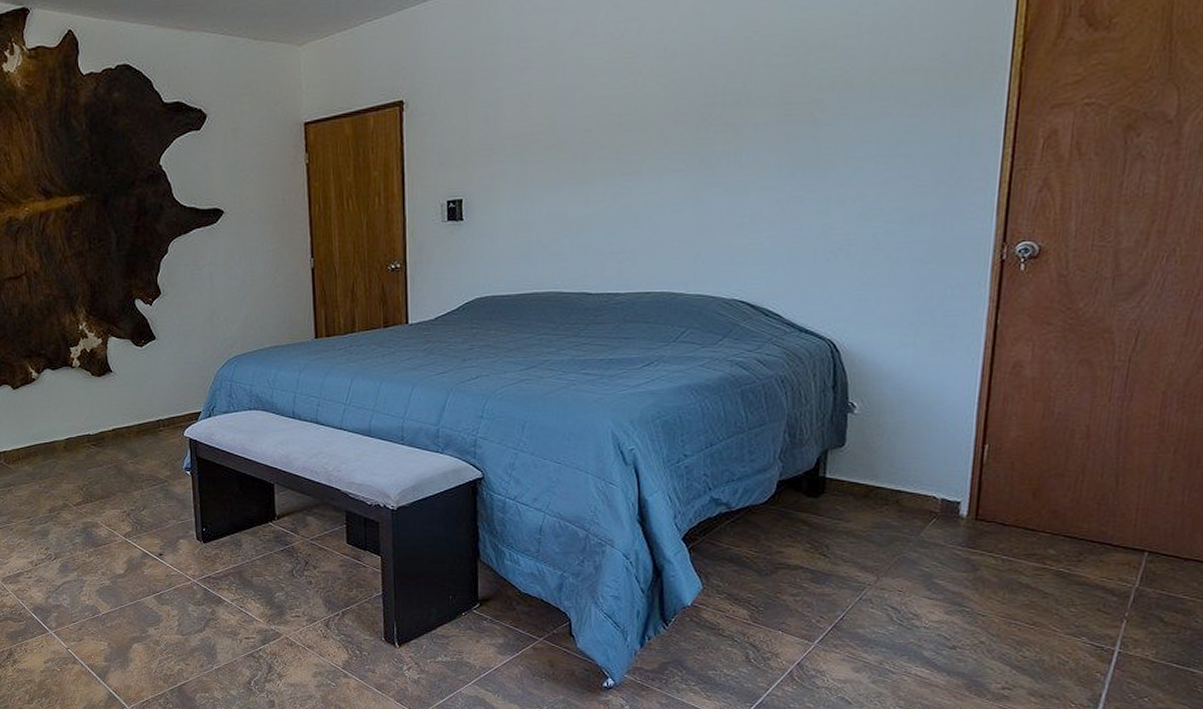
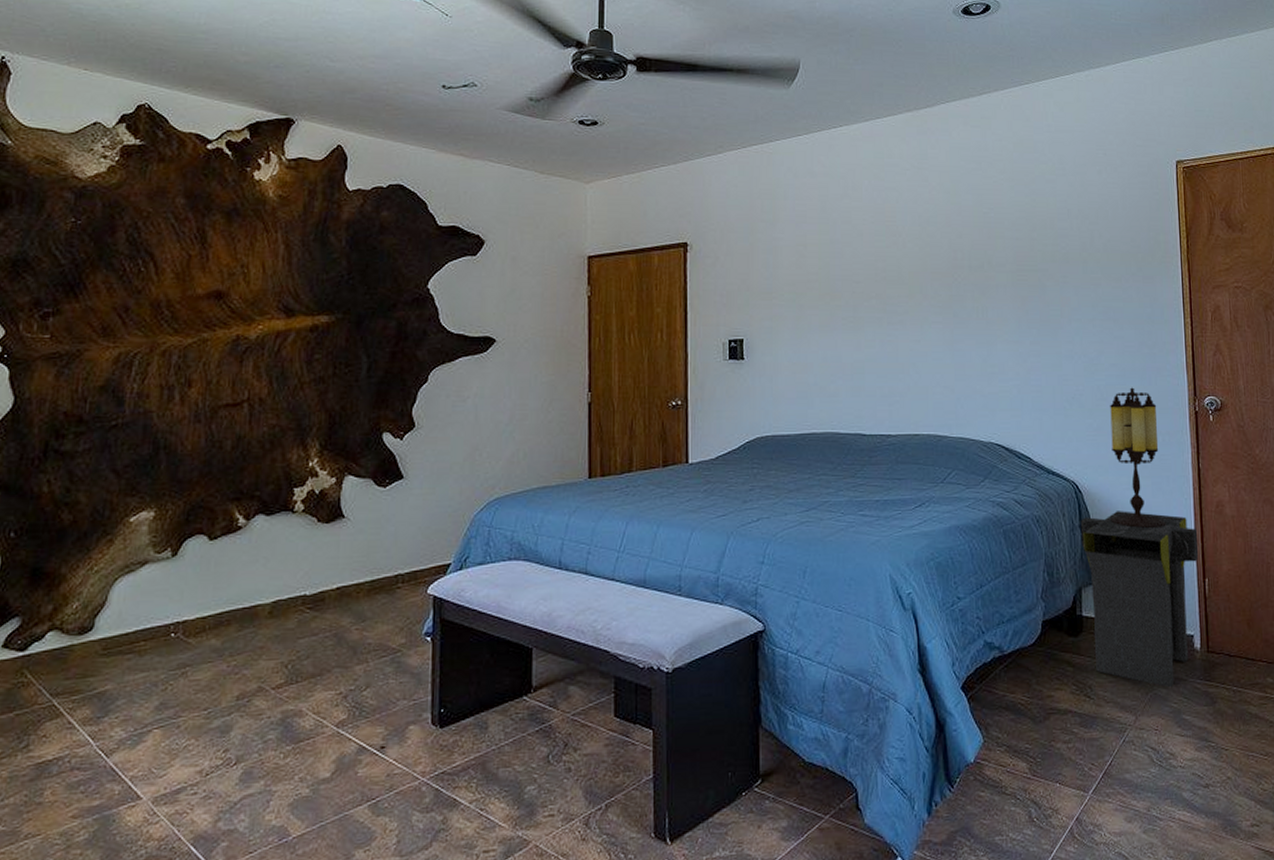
side table: none [832,371,983,552] -> present [1080,511,1199,688]
table lamp: none [872,234,950,389] -> present [1110,387,1166,528]

